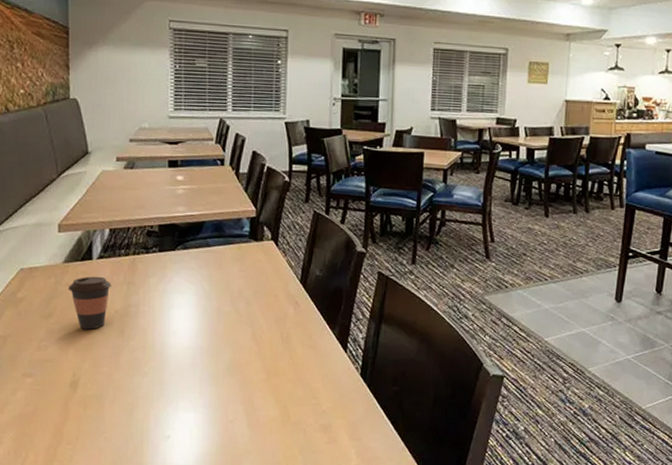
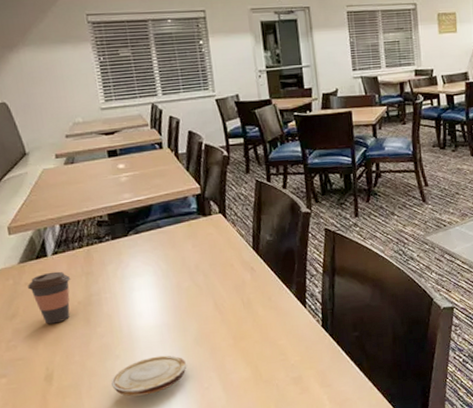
wood slice: none [136,379,215,419] -> present [111,355,187,397]

